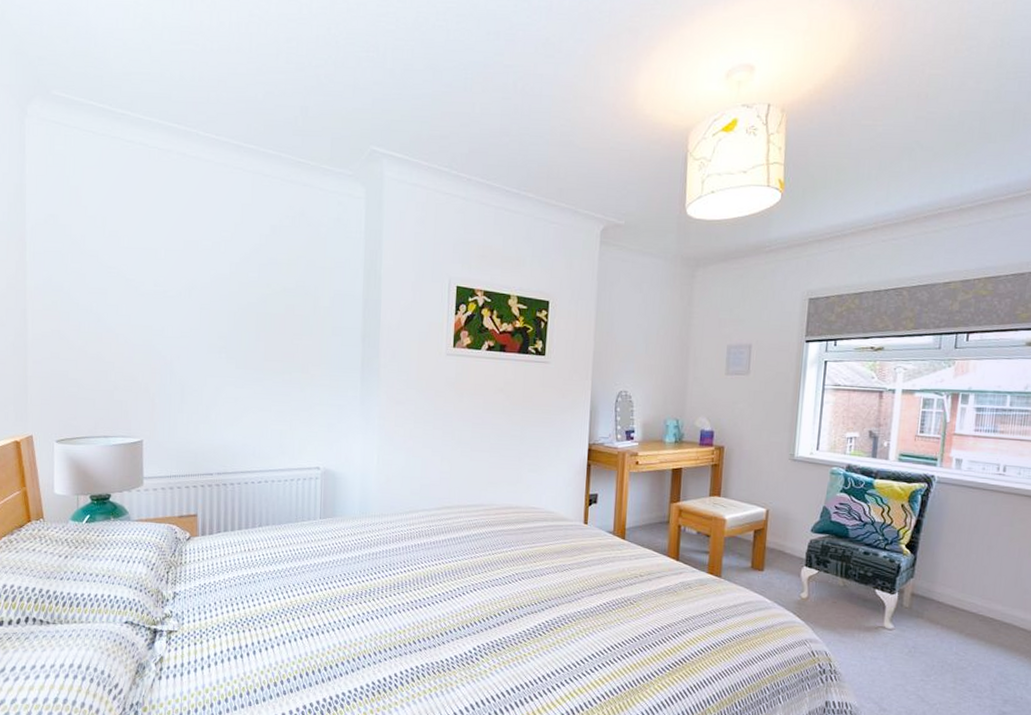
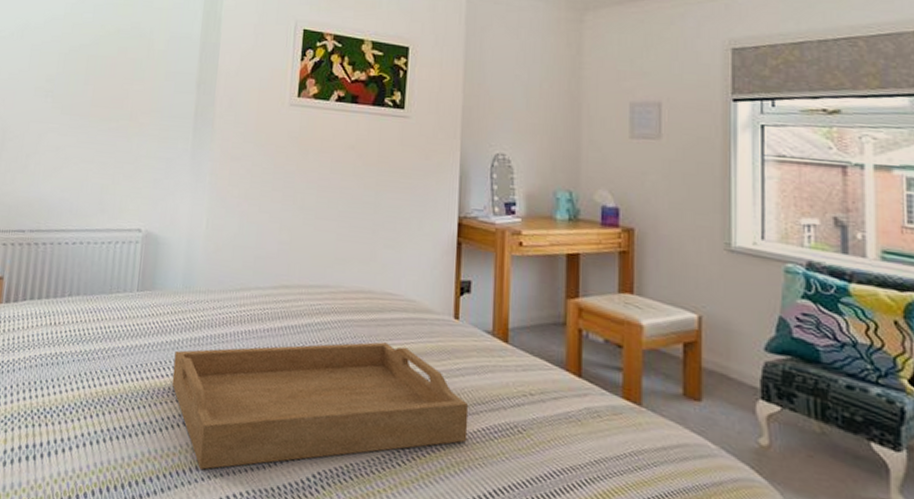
serving tray: none [355,545,594,652] -> present [172,342,469,470]

